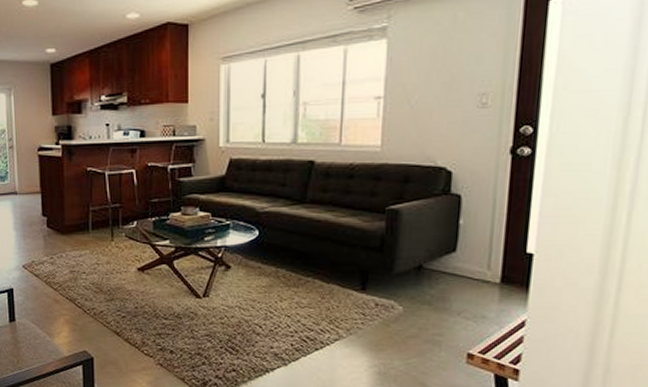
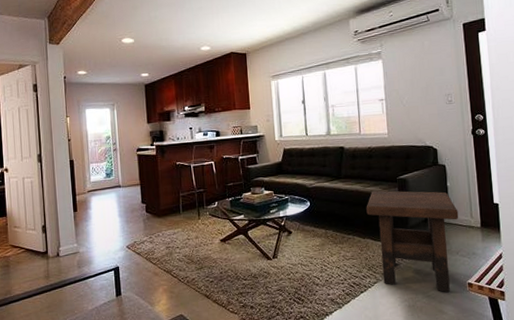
side table: none [335,222,470,363] -> present [366,190,459,293]

